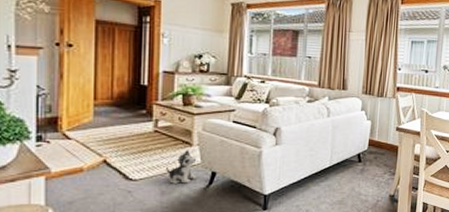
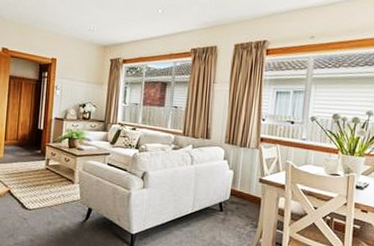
plush toy: present [166,150,197,184] -> none [53,187,77,217]

